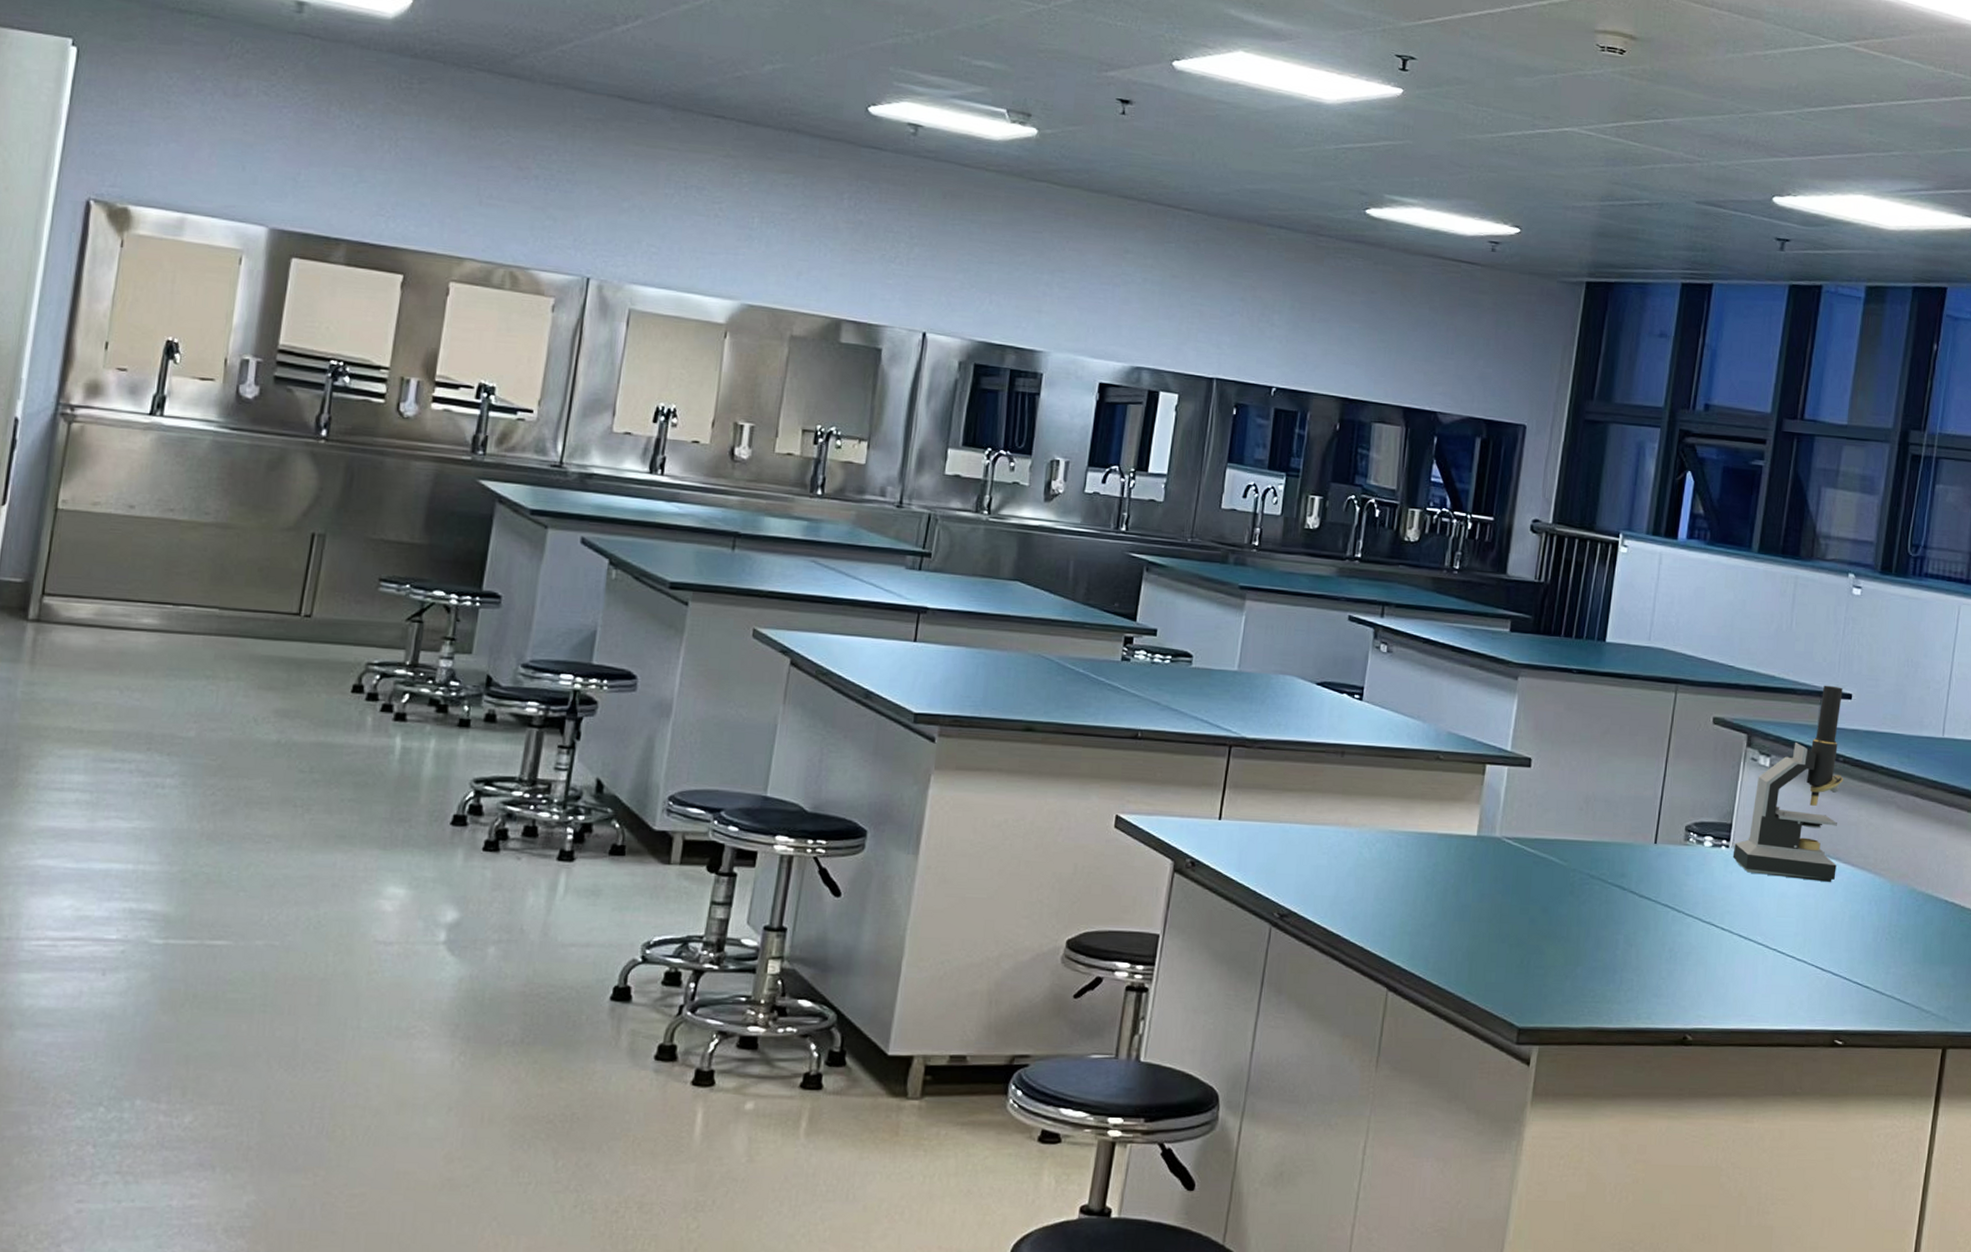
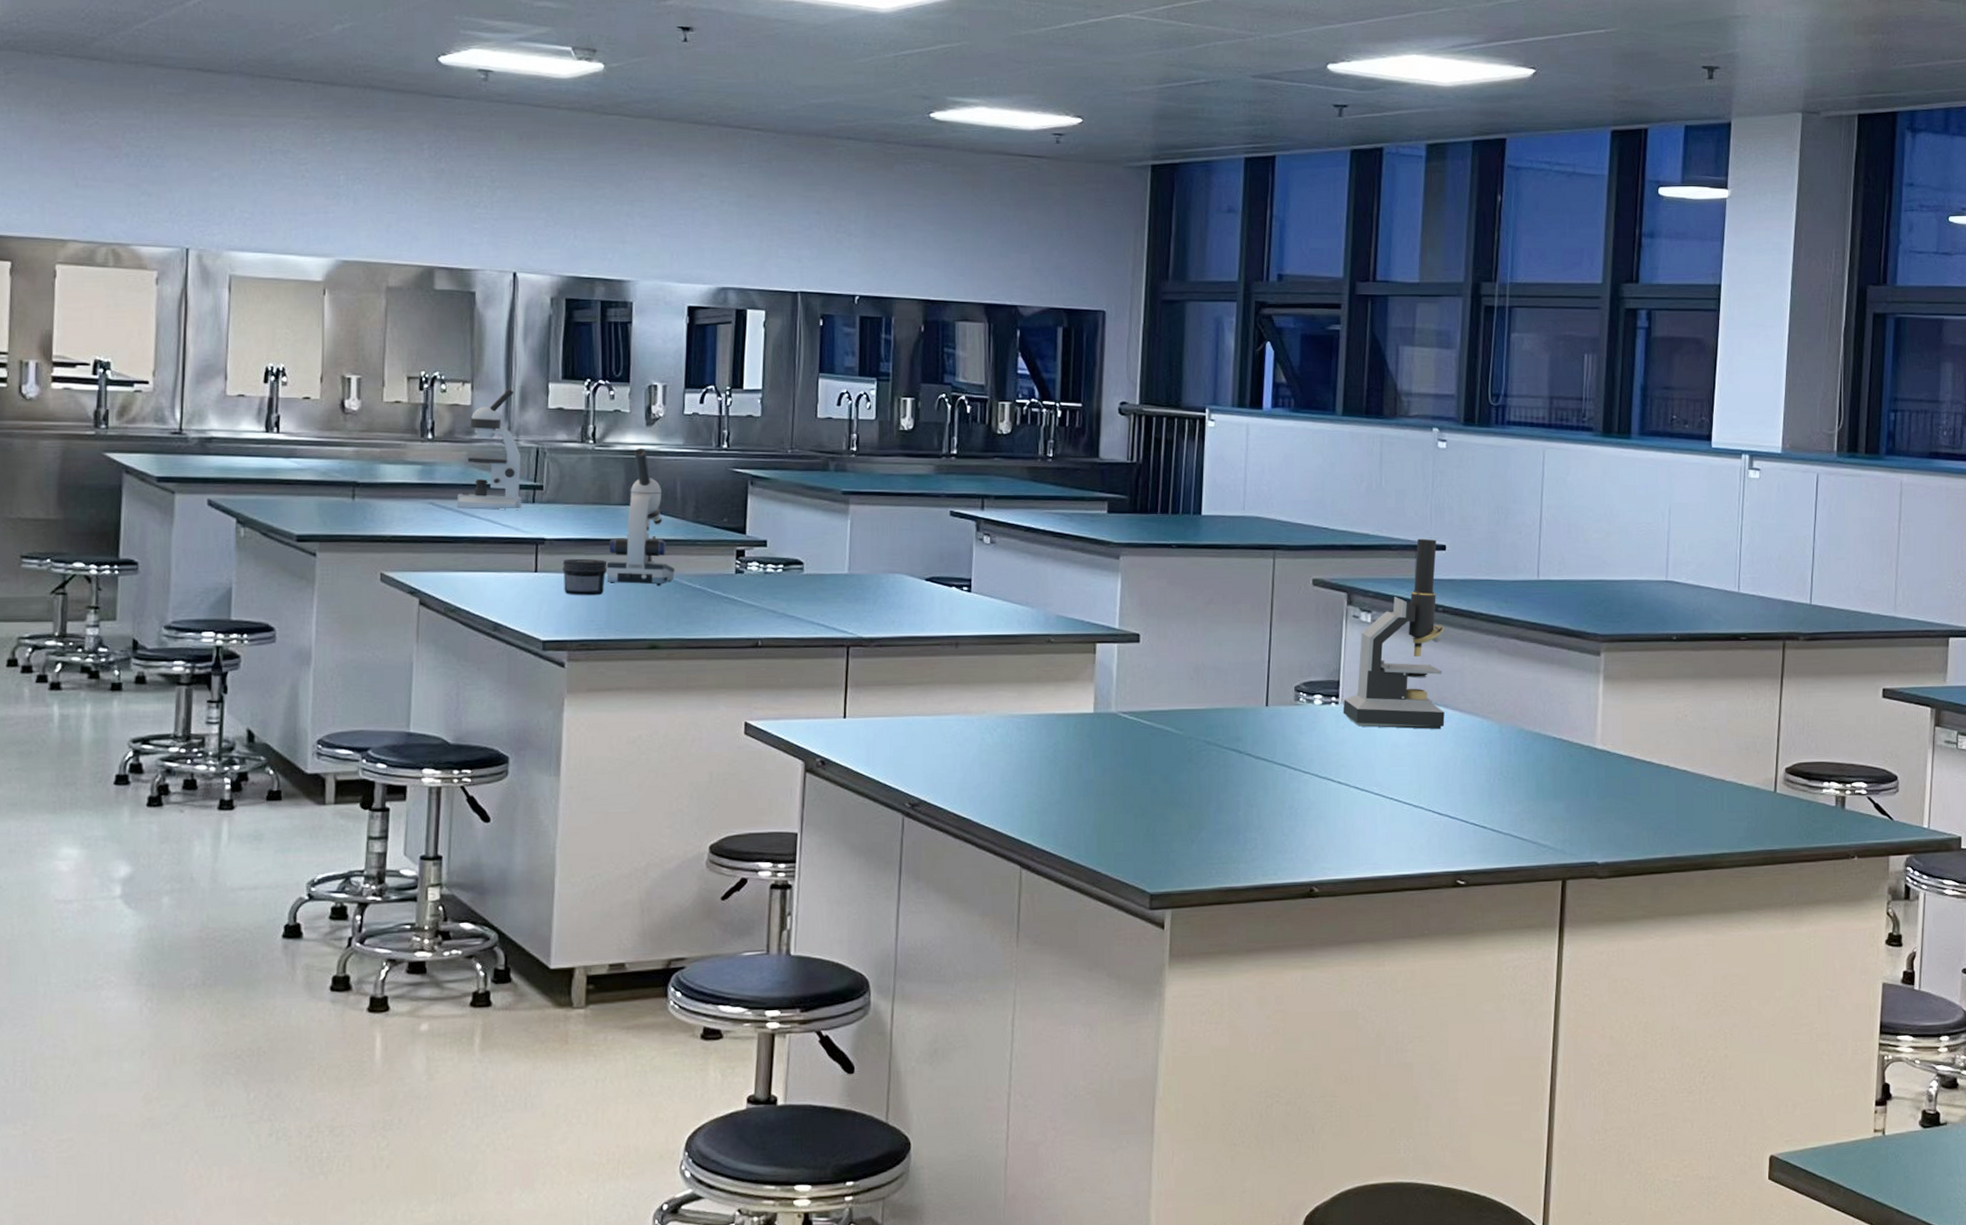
microscope: none [839,450,912,577] -> present [456,388,522,511]
jar: none [942,630,990,672] -> present [562,558,608,596]
microscope: none [987,523,1059,668] -> present [606,448,675,587]

